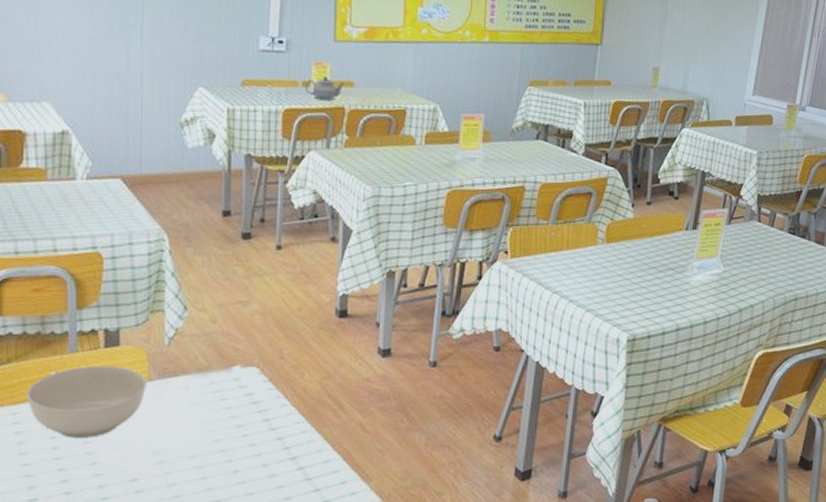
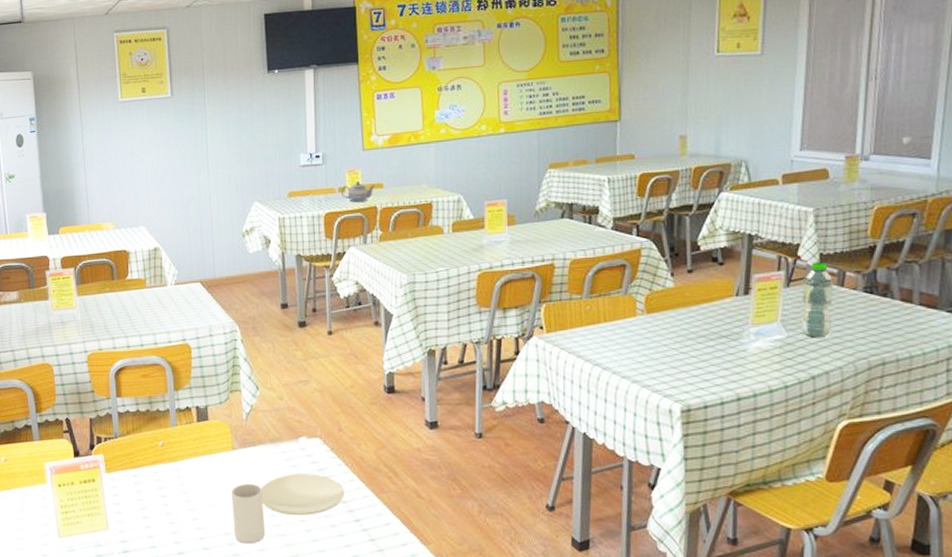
bowl: present [26,365,147,438] -> none [142,437,231,497]
cup: none [142,419,183,490] -> present [231,483,266,544]
plate: none [180,407,282,456] -> present [260,473,345,516]
water bottle: none [735,202,766,274] -> present [800,262,834,338]

